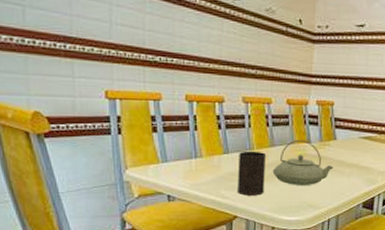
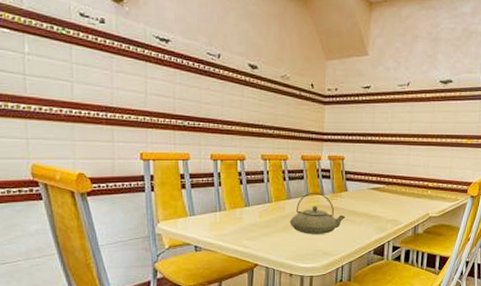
cup: present [238,151,265,196] -> none [258,203,283,245]

